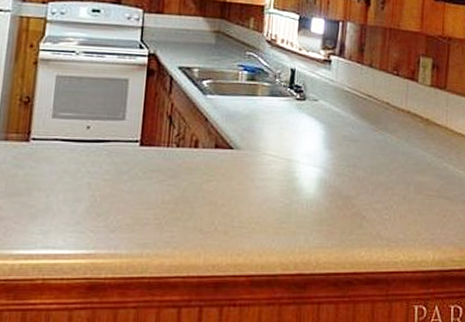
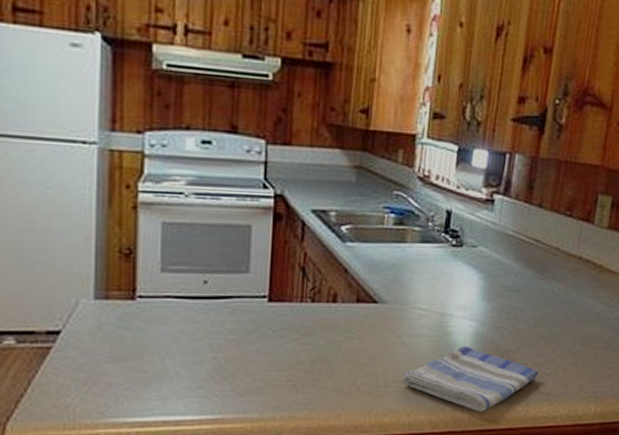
dish towel: none [254,190,378,255] -> present [401,345,539,412]

